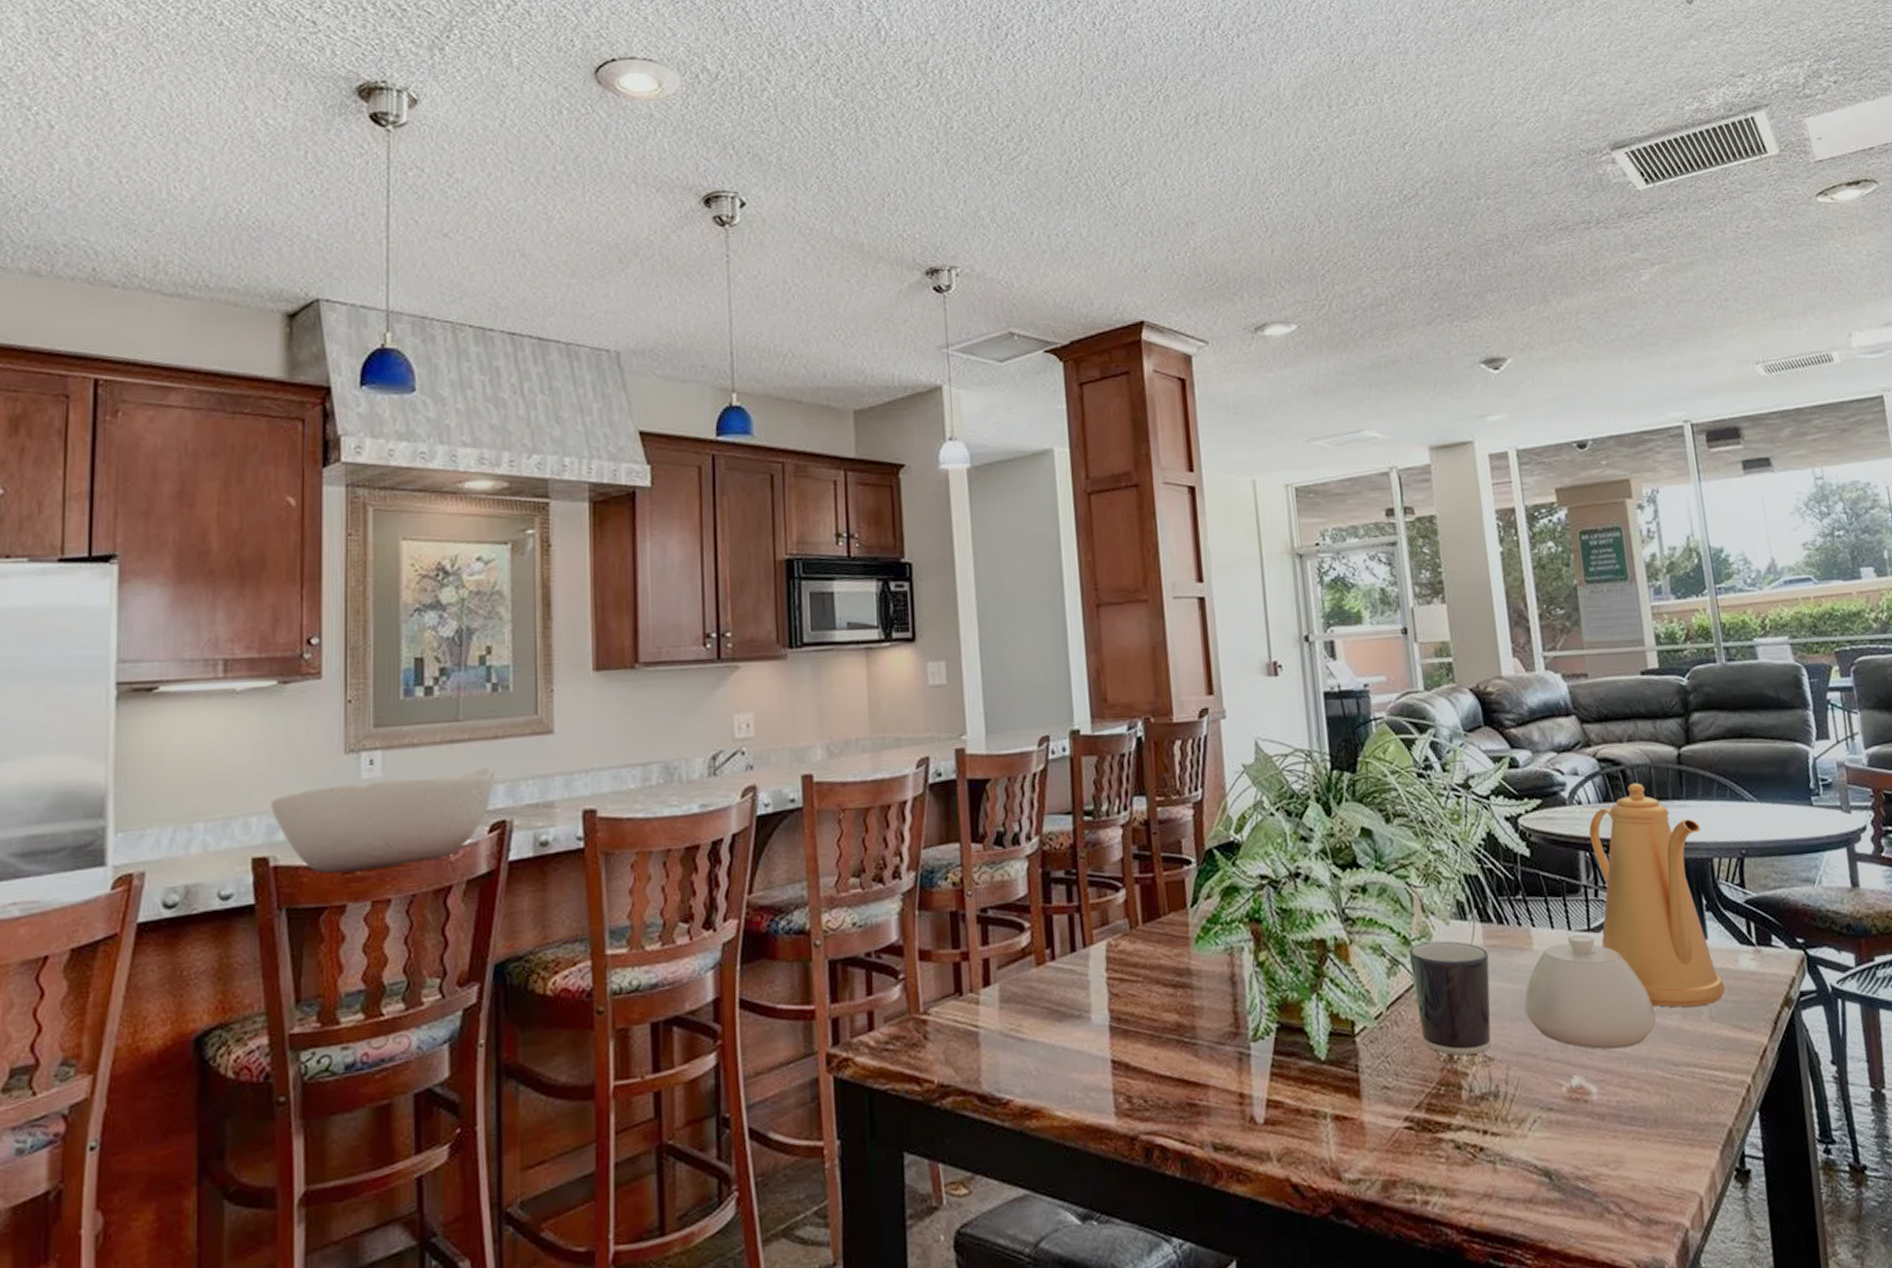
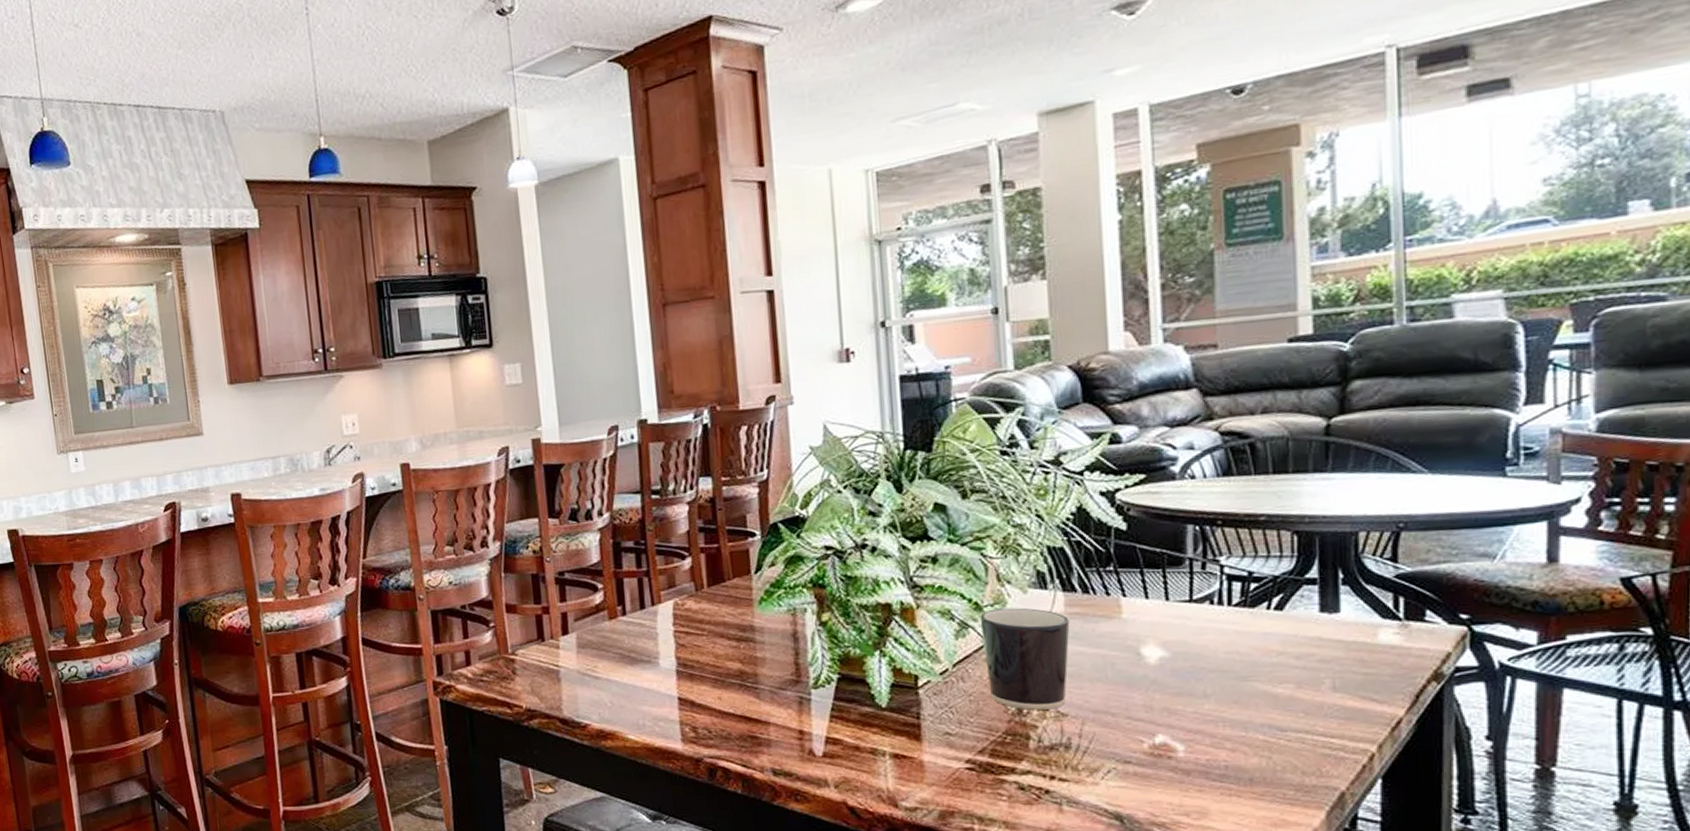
bowl: present [271,766,496,874] -> none [14,461,164,542]
sugar bowl: present [1524,934,1657,1049] -> none [1107,605,1264,712]
coffee pot: present [1589,783,1726,1008] -> none [1202,455,1357,678]

